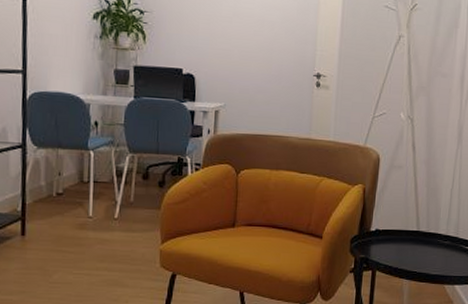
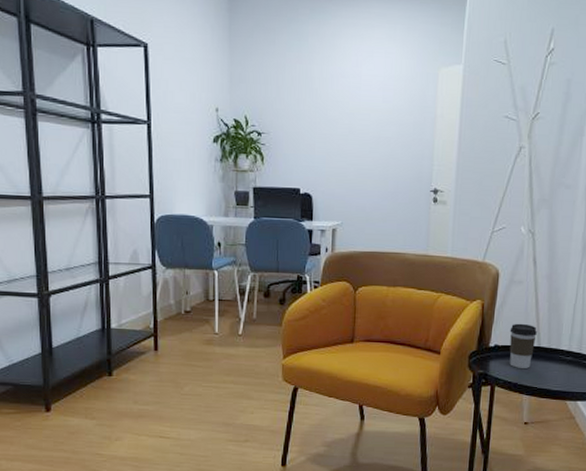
coffee cup: none [390,207,416,253] -> present [509,323,537,368]

